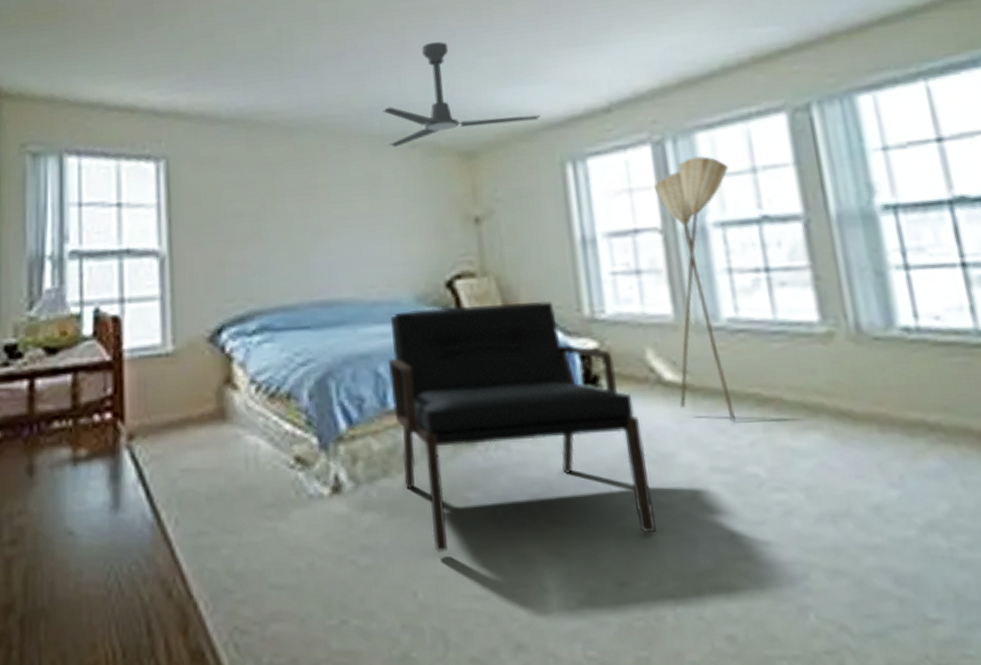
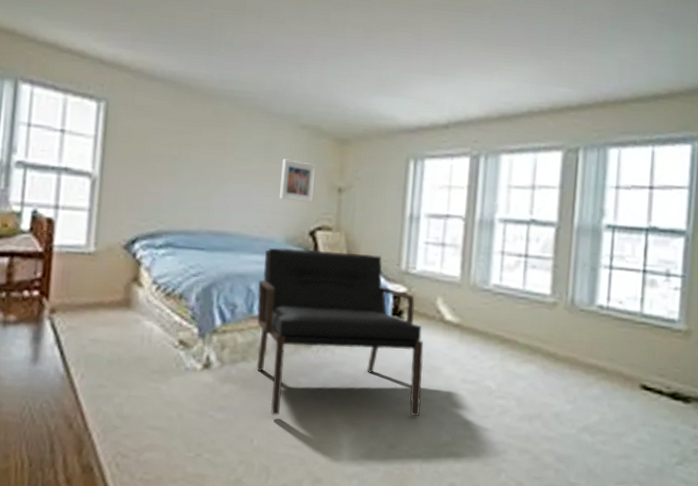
ceiling fan: present [383,41,541,147] -> none [282,49,399,125]
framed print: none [394,190,444,246] -> present [279,159,316,203]
floor lamp: present [653,155,735,422] -> none [452,170,517,352]

